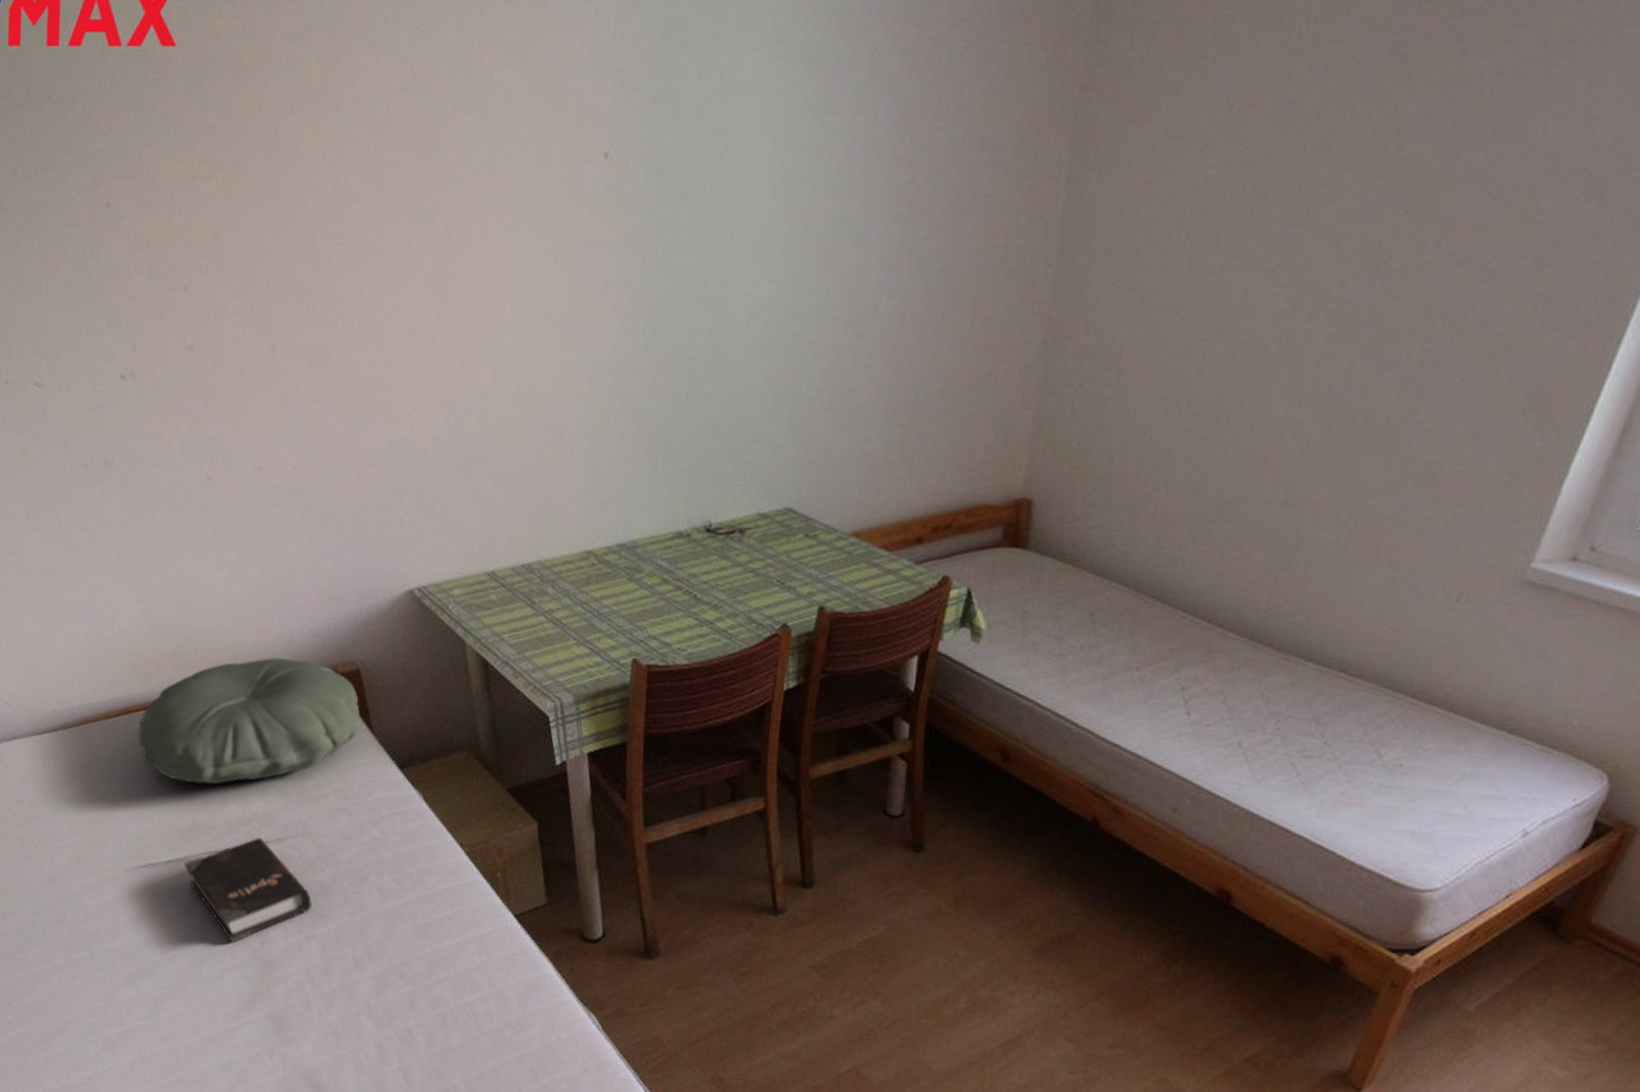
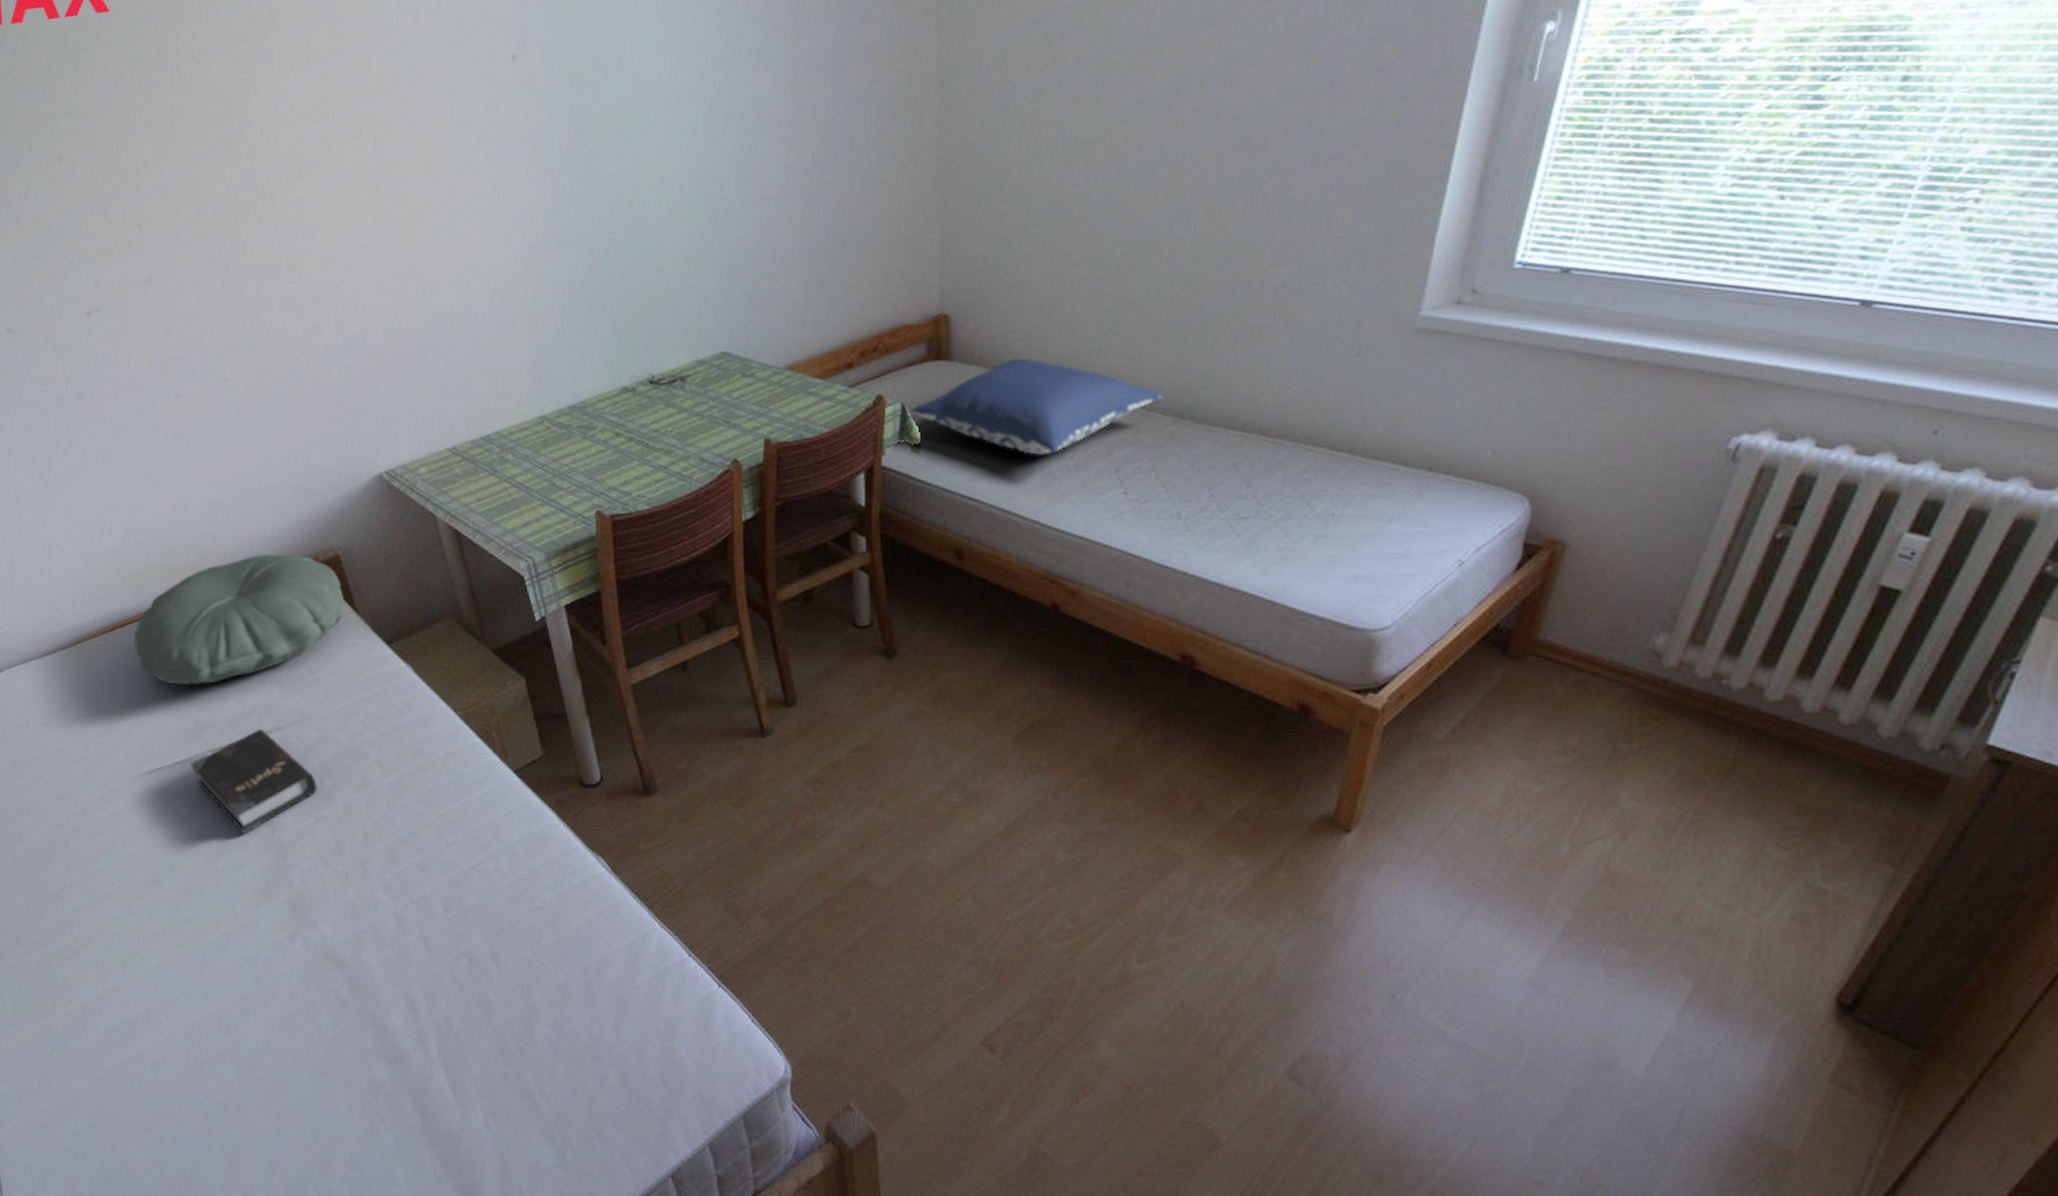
pillow: none [976,556,1244,662] -> present [910,358,1162,455]

